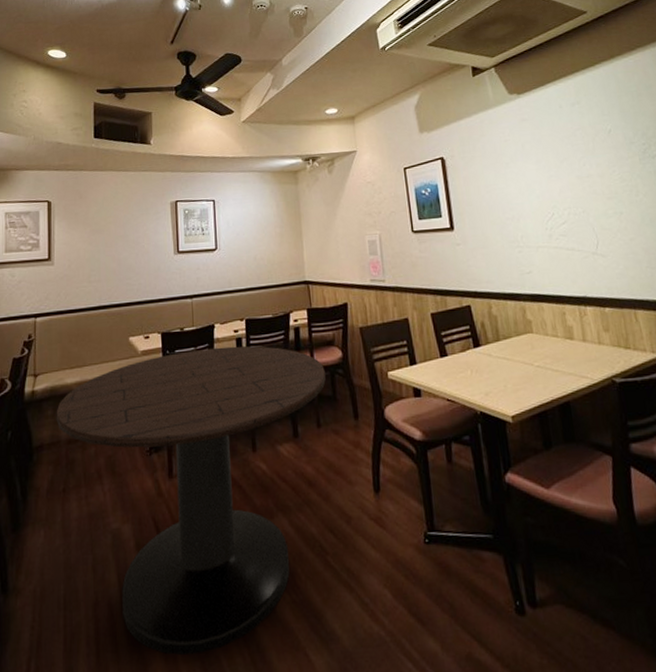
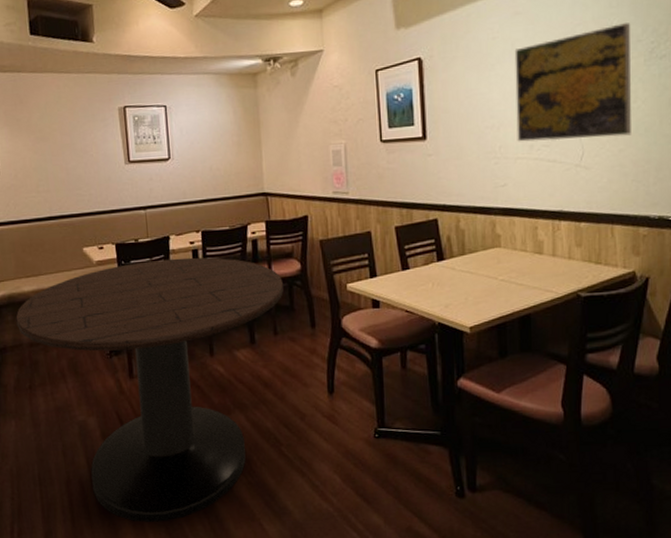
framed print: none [525,128,639,232] -> present [514,23,631,142]

